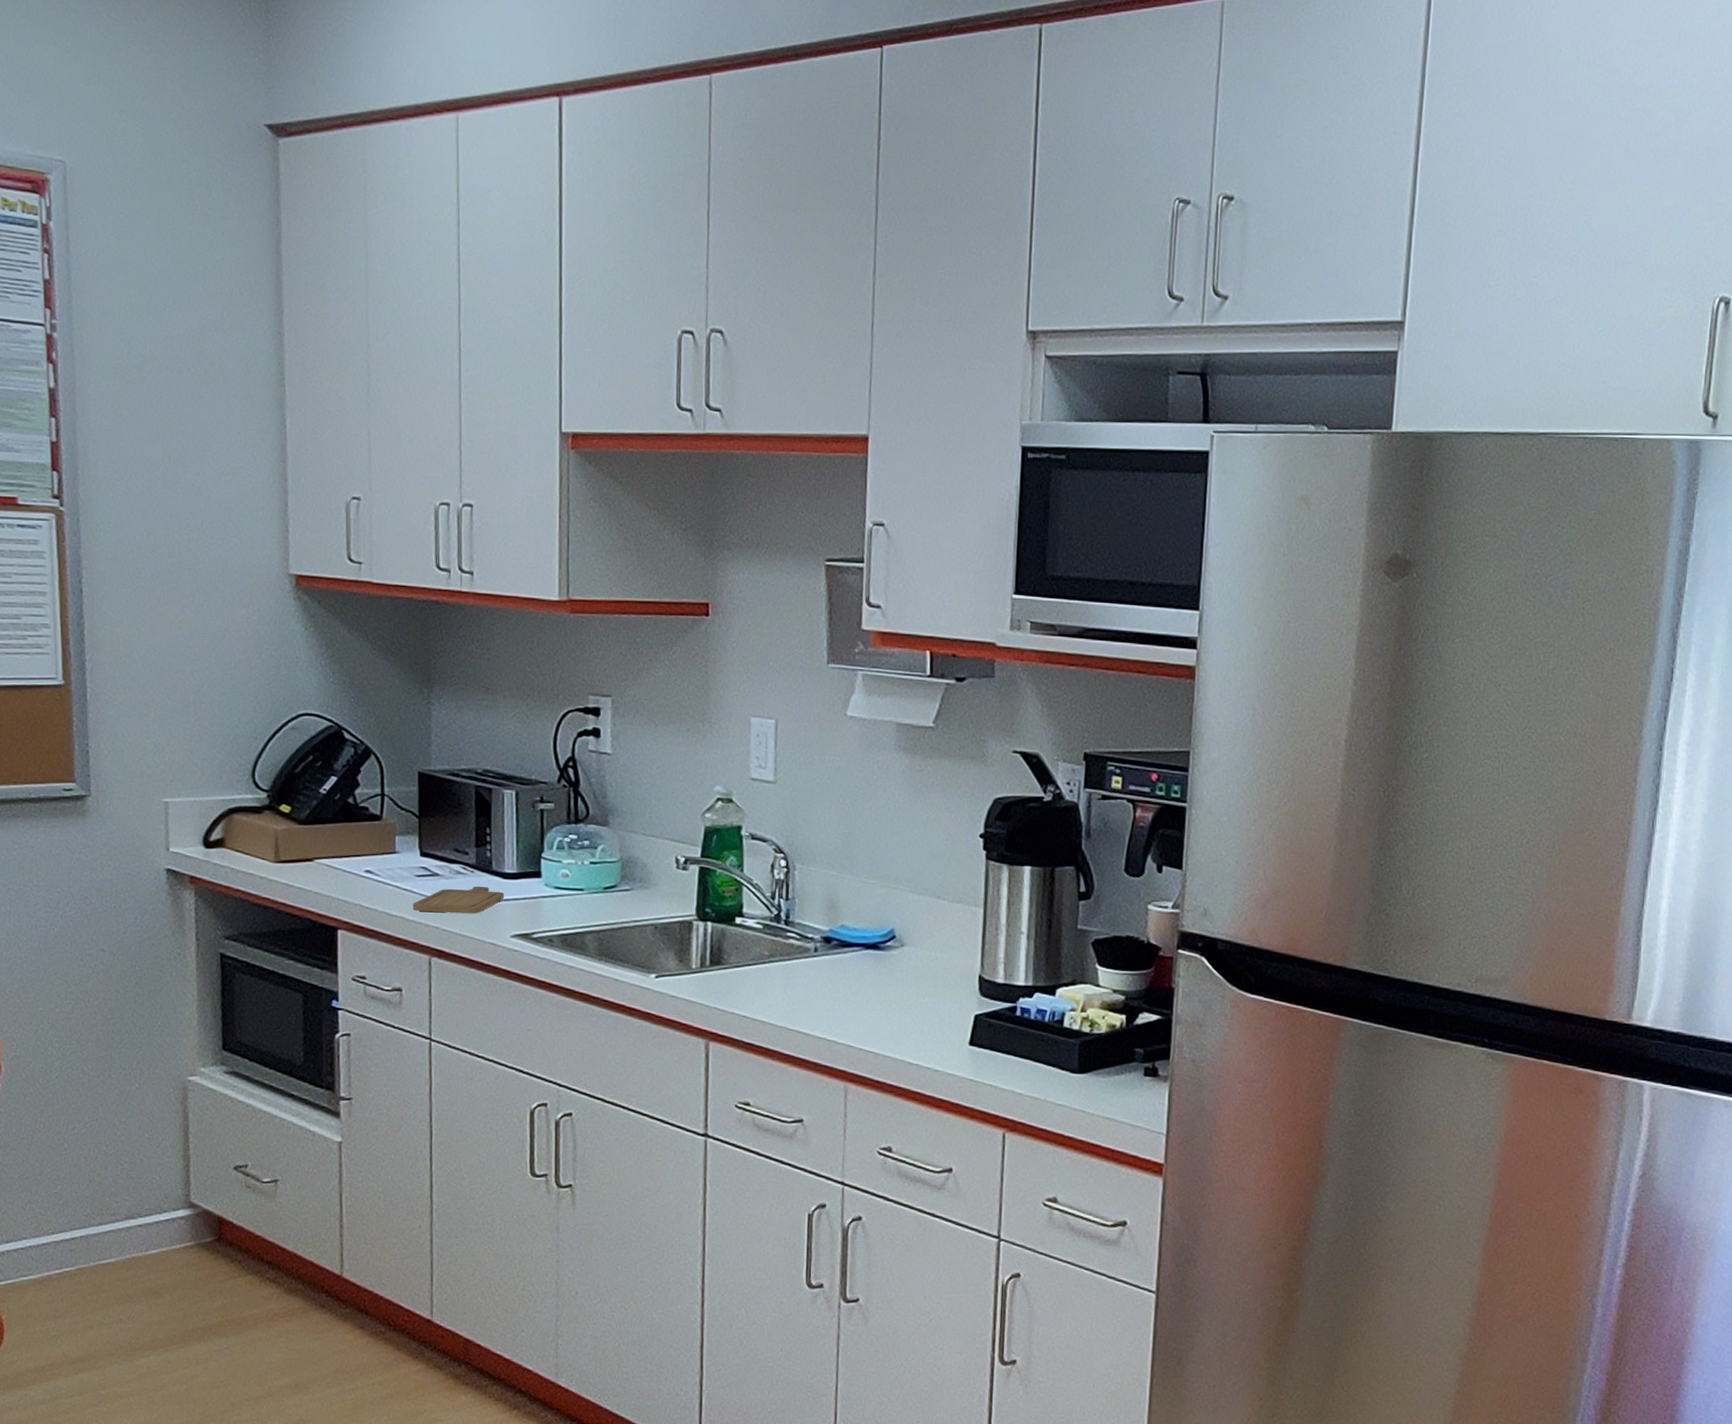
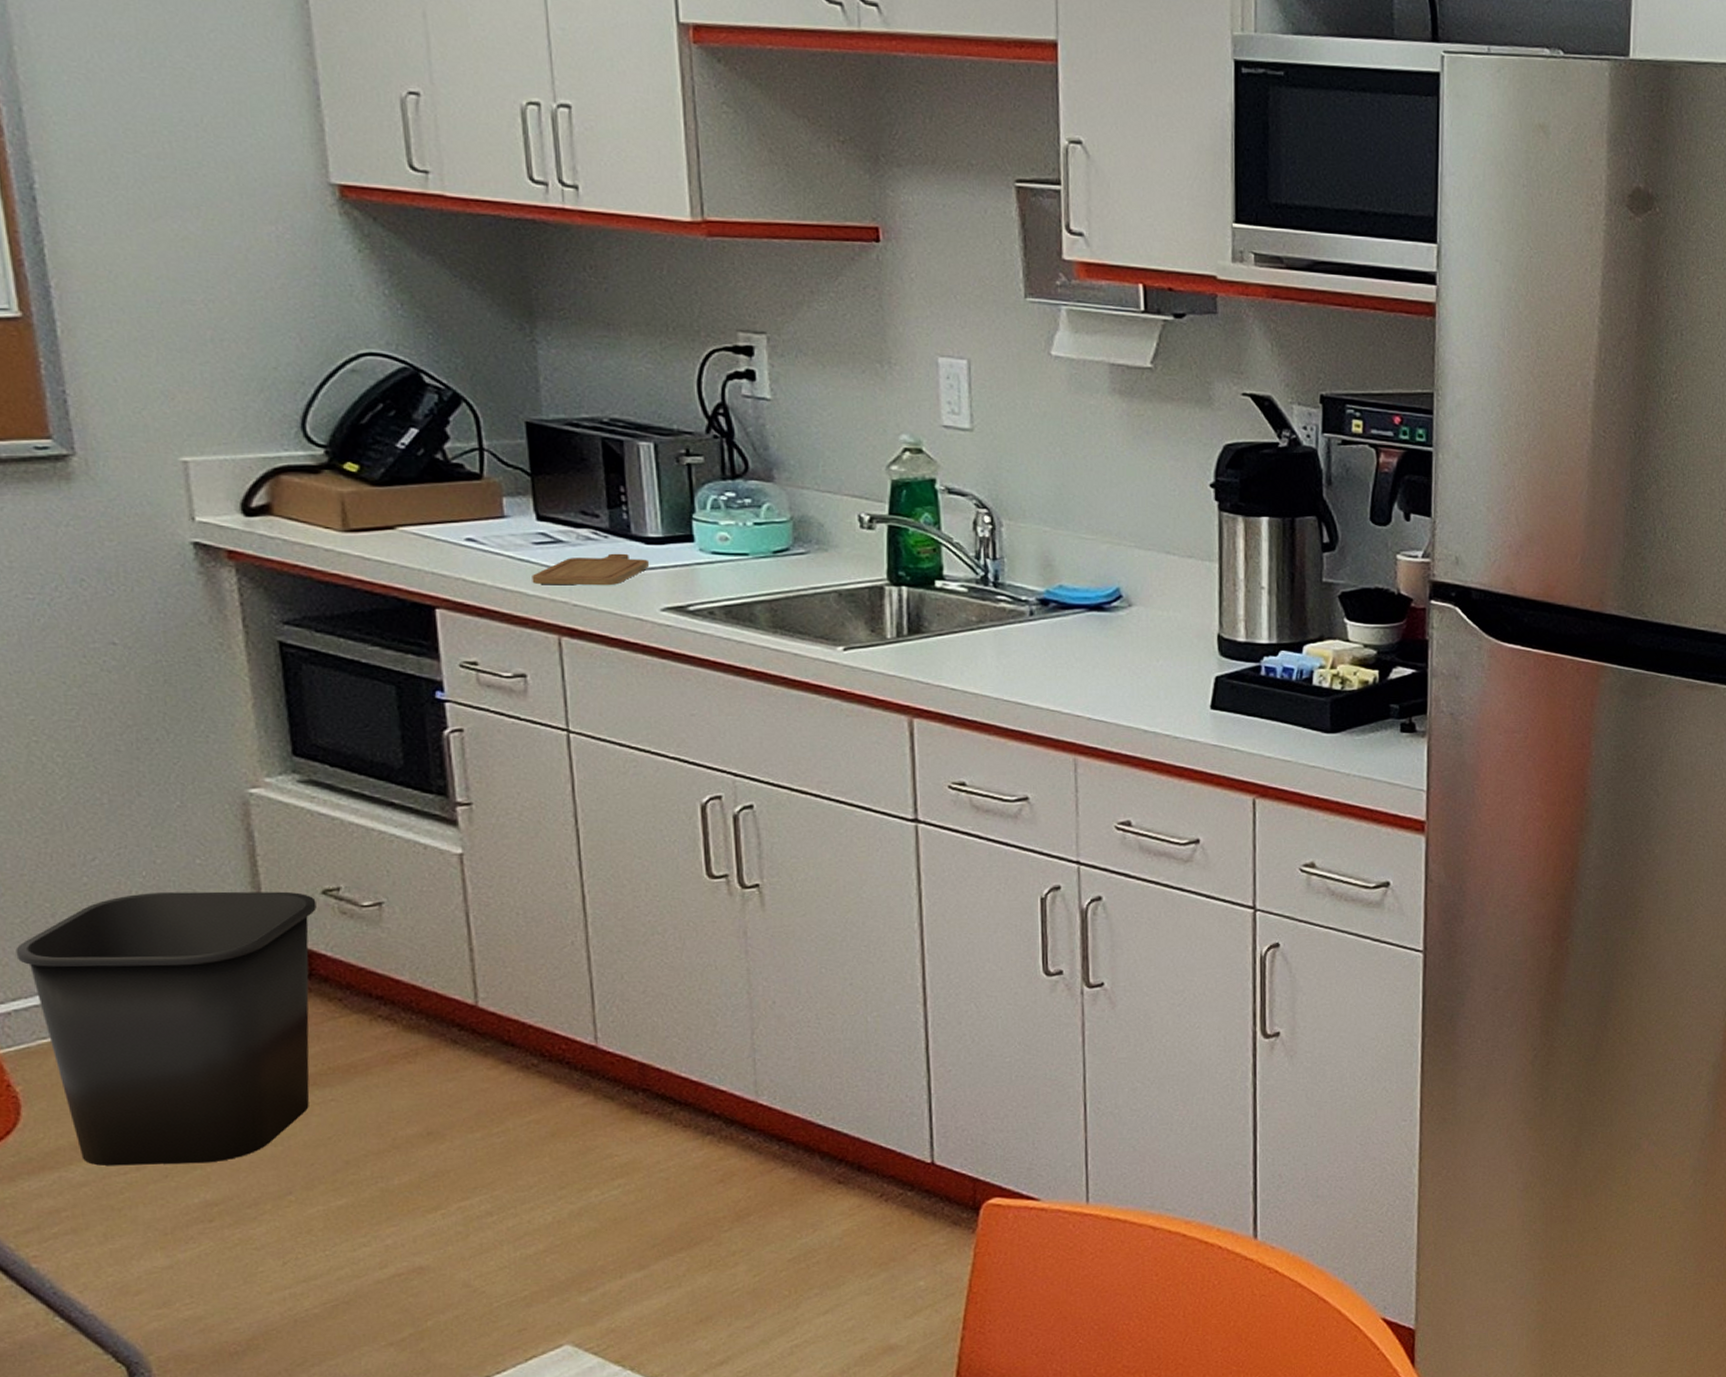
waste bin: none [12,1159,229,1394] -> present [16,891,317,1166]

